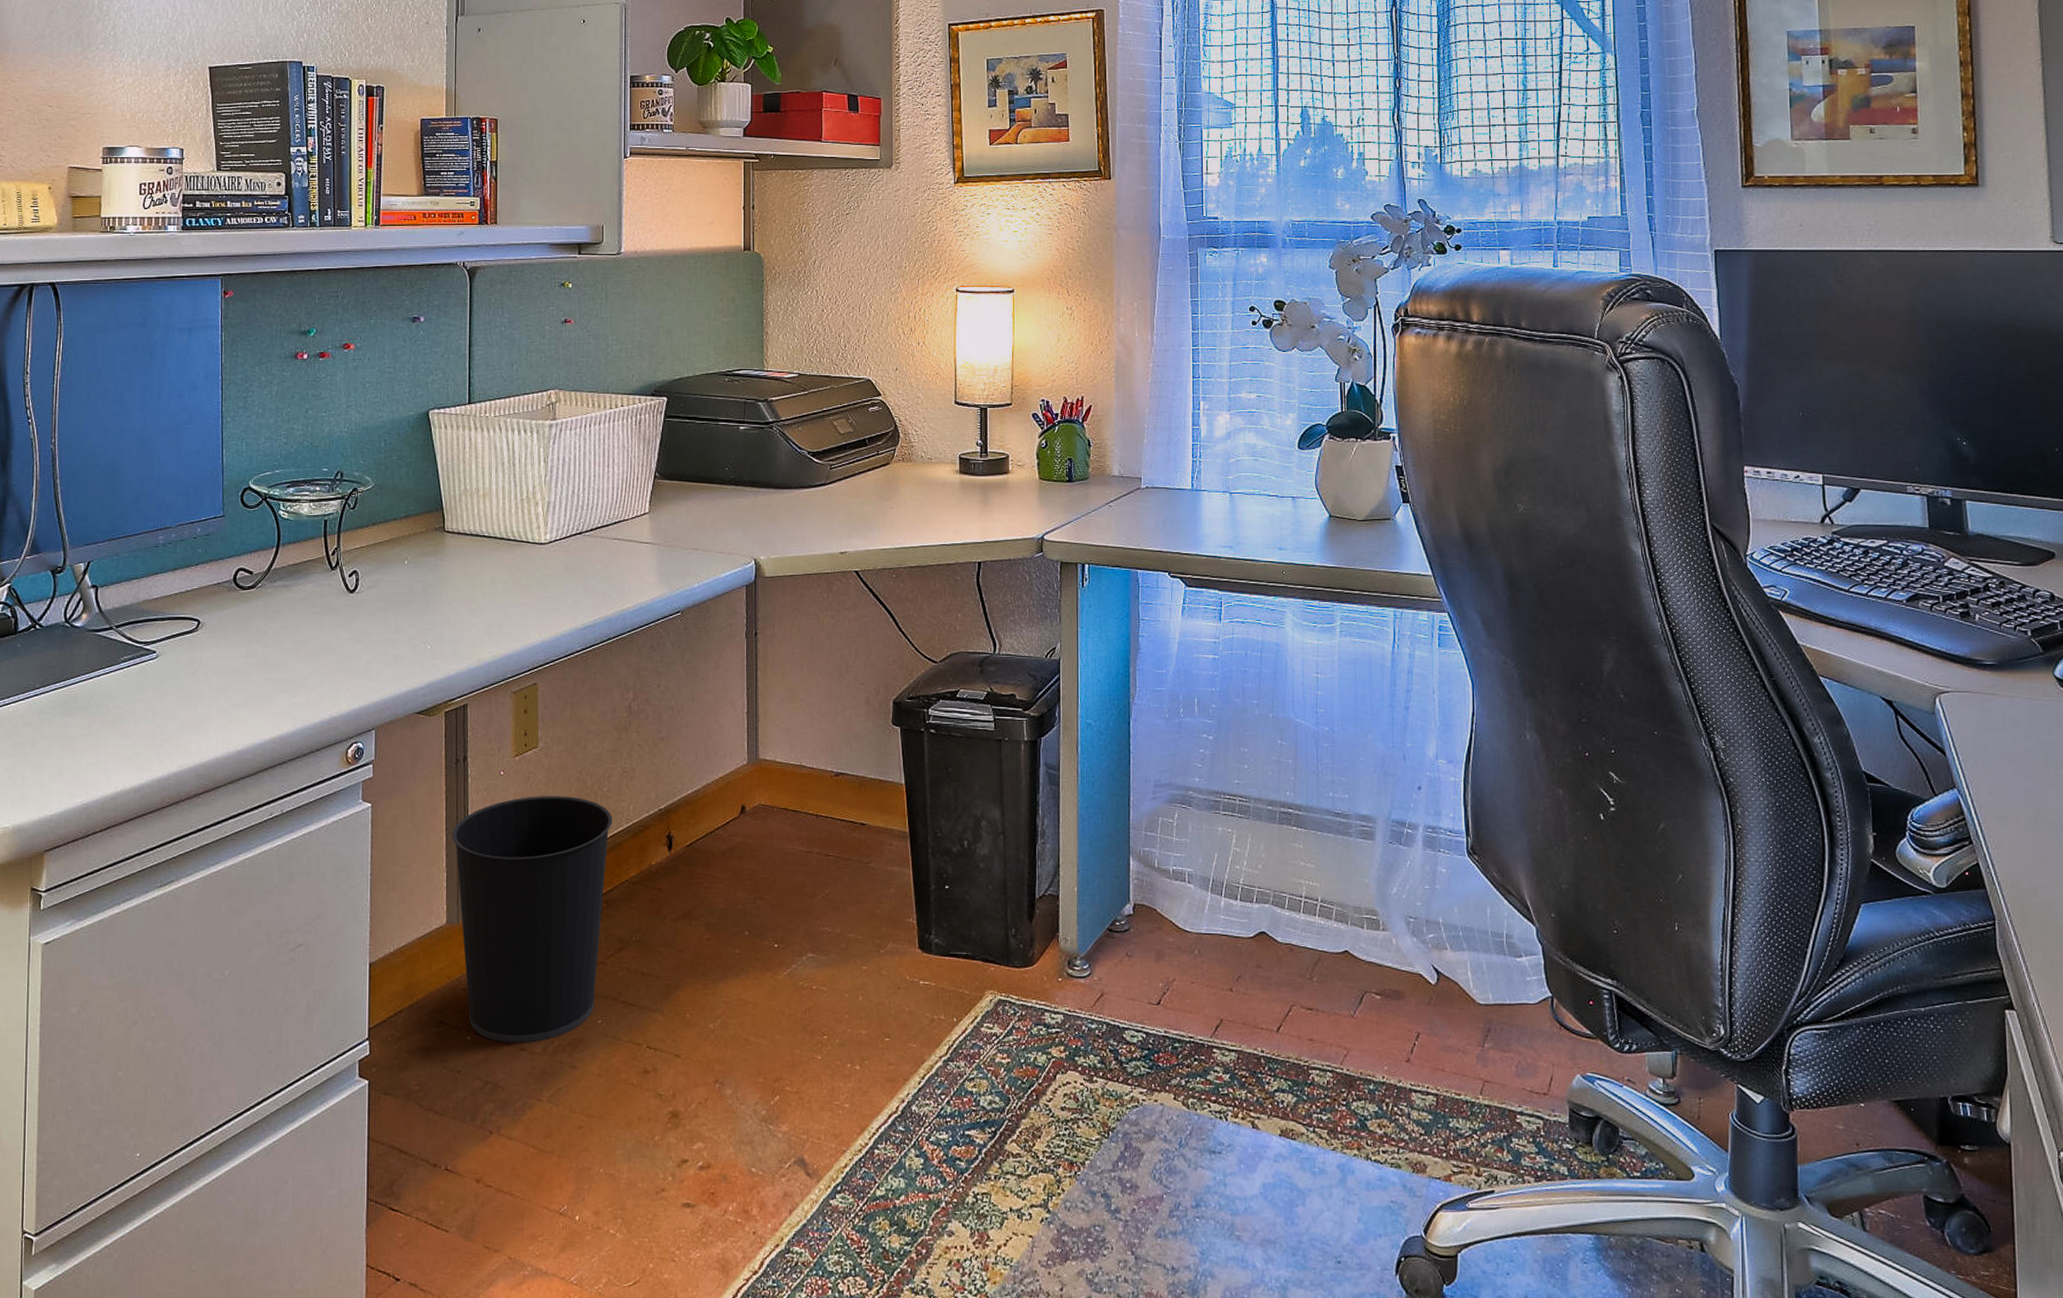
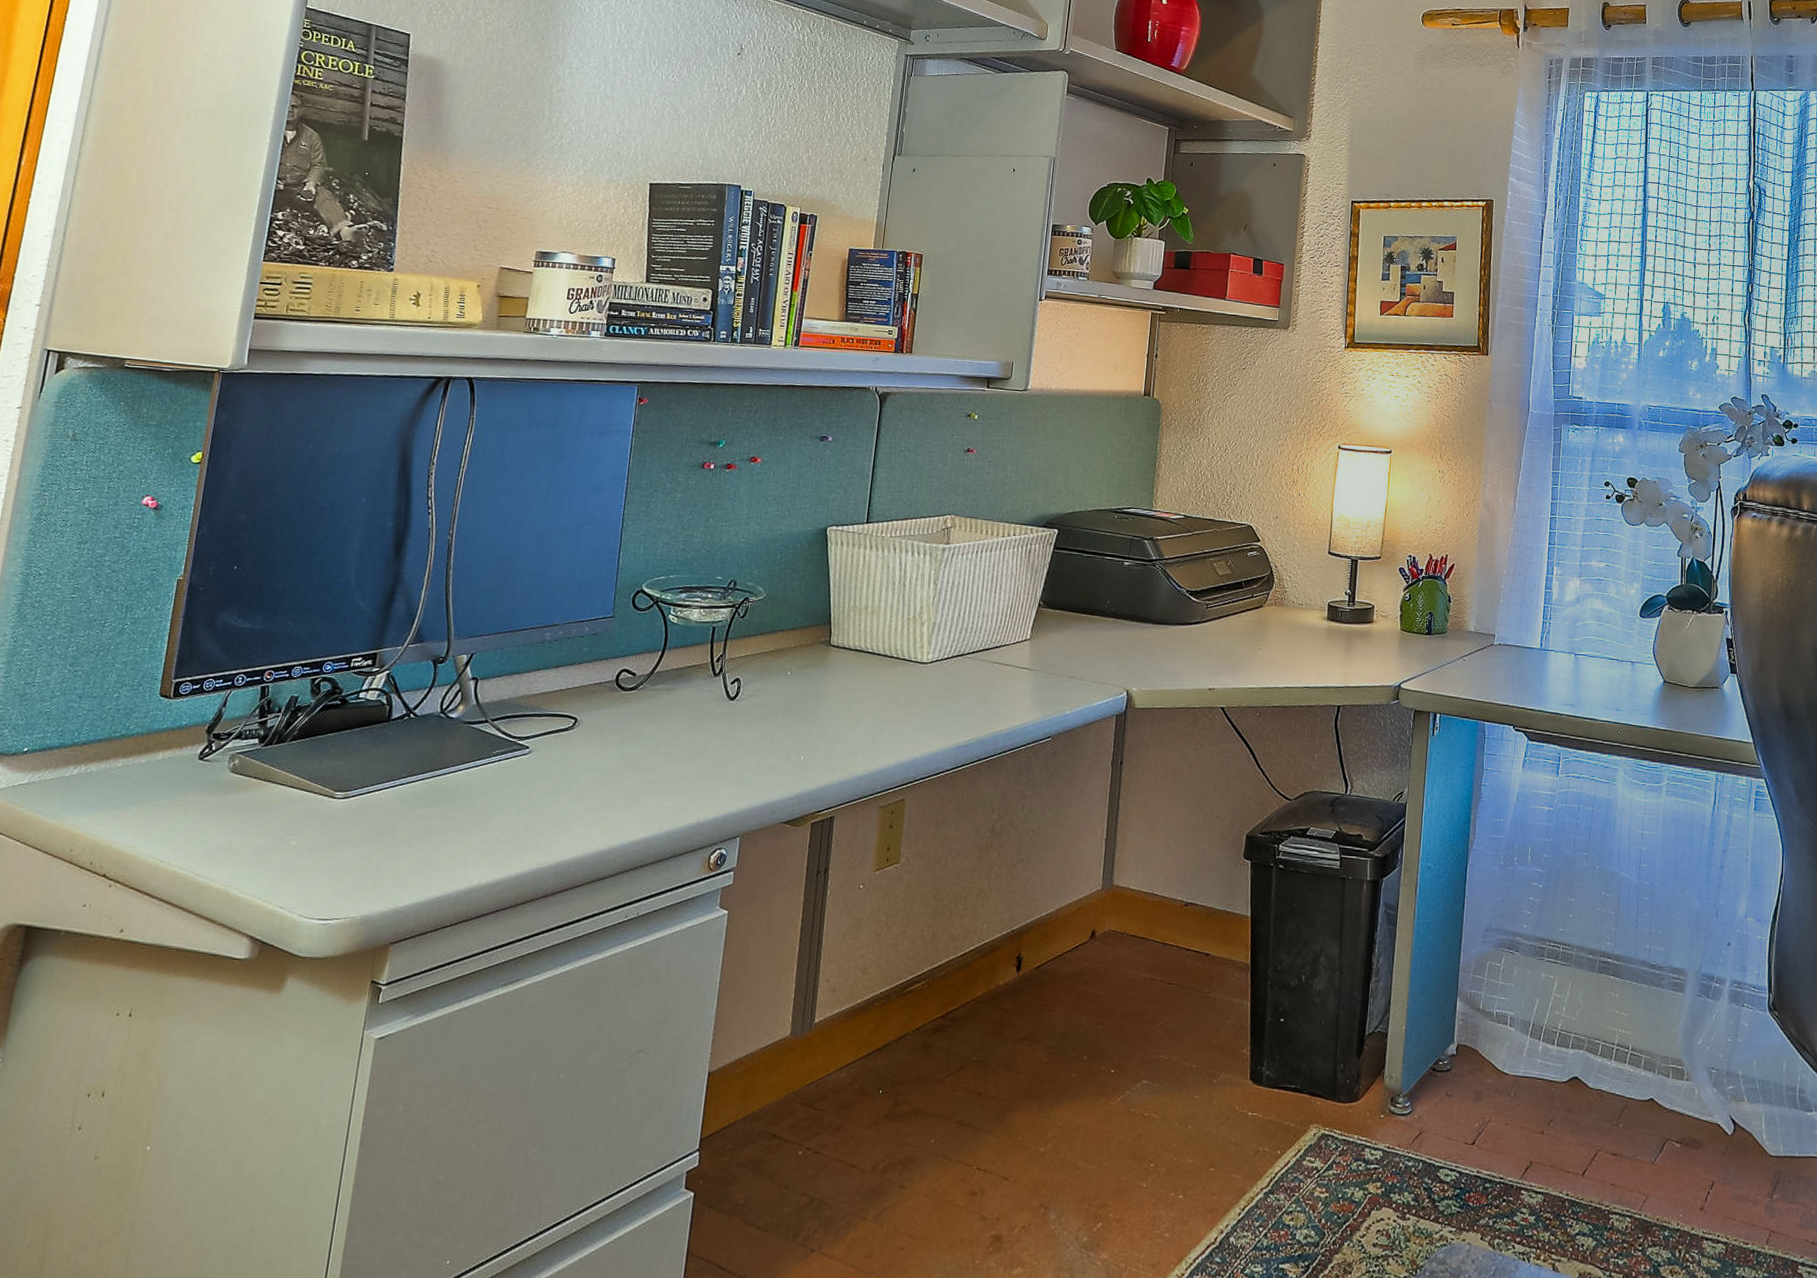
wastebasket: present [451,796,612,1043] -> none [802,911,965,1160]

